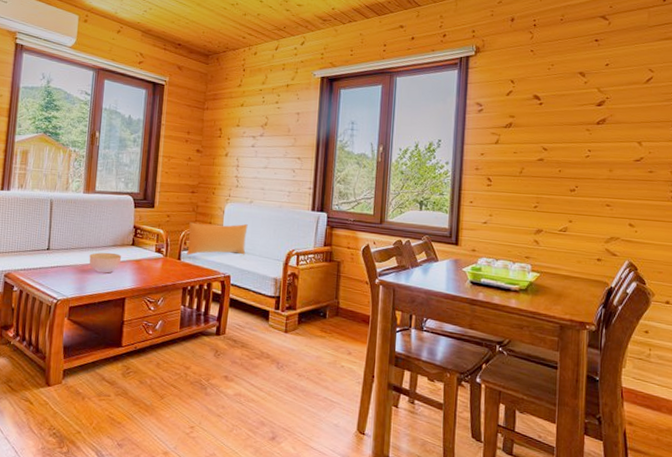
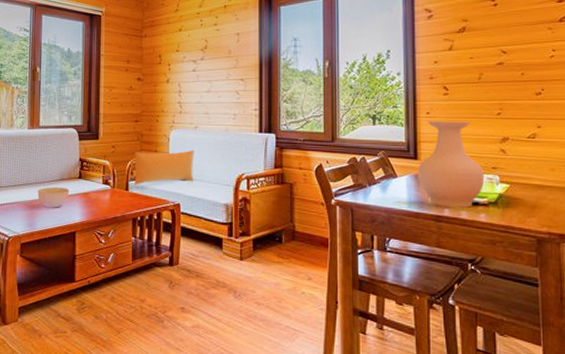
vase: none [458,209,518,293] -> present [418,121,485,208]

